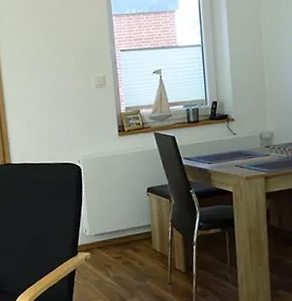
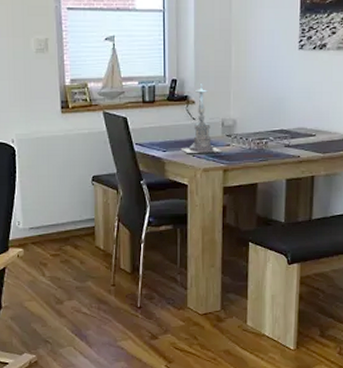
candle holder: none [224,103,262,164] -> present [181,84,222,153]

